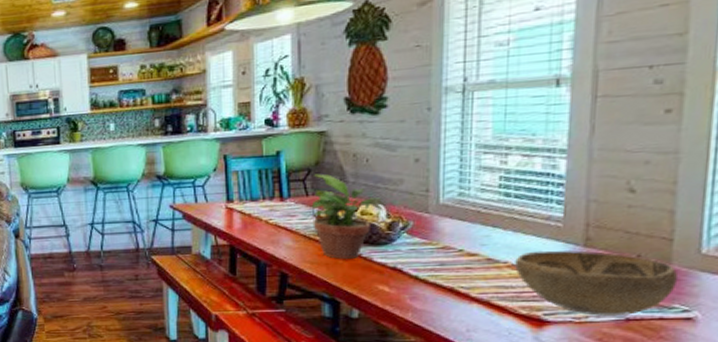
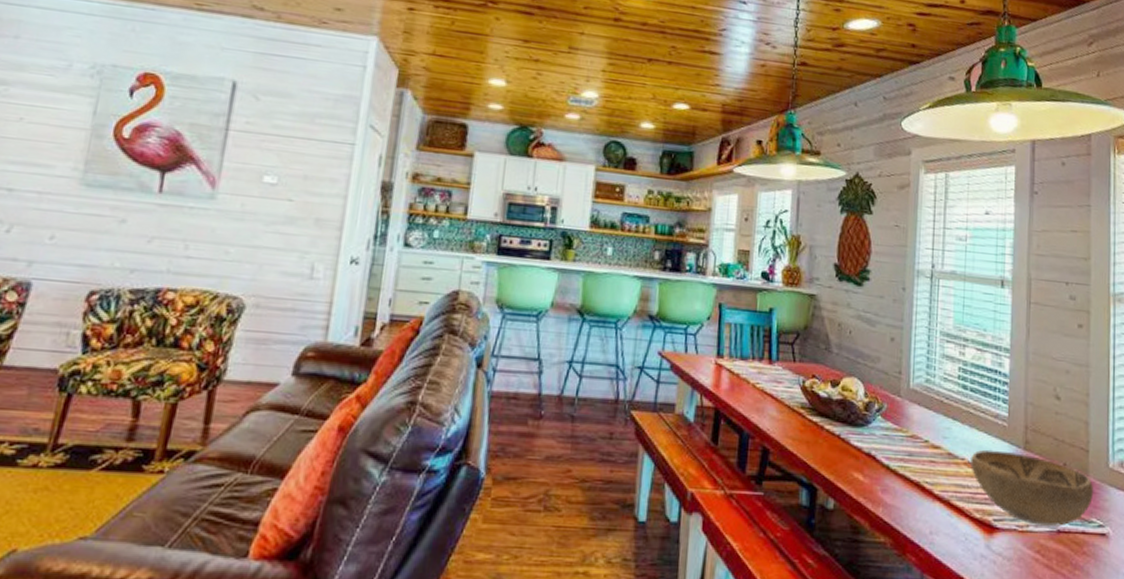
potted plant: present [309,174,384,259] -> none [795,339,863,439]

